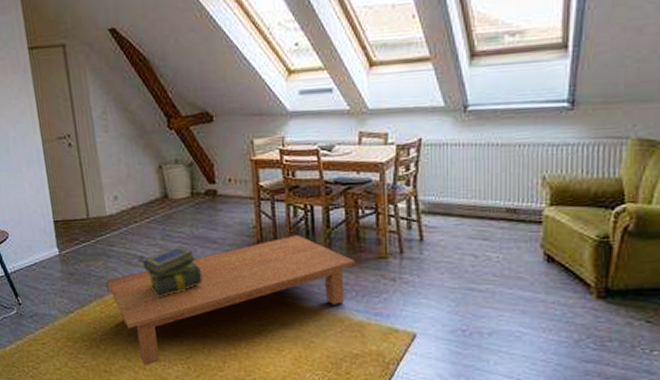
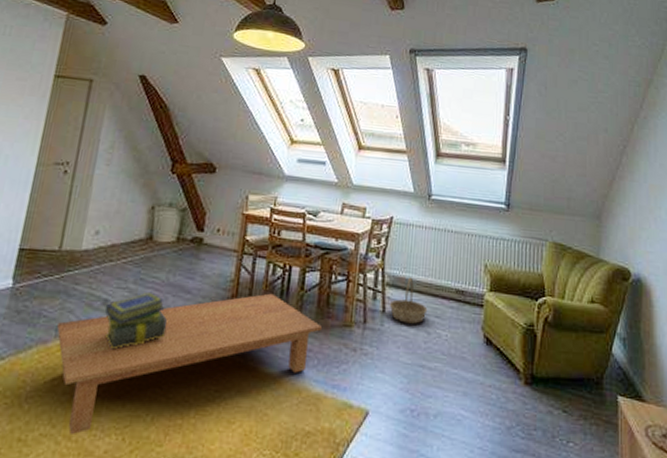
basket: none [427,201,473,249] -> present [389,277,428,324]

